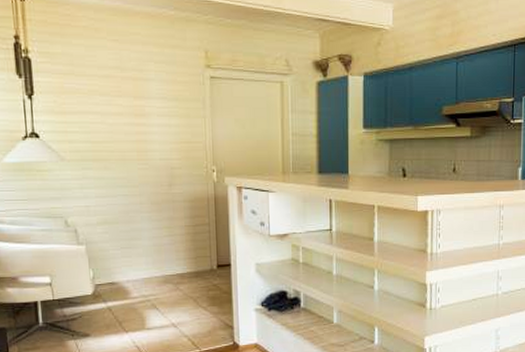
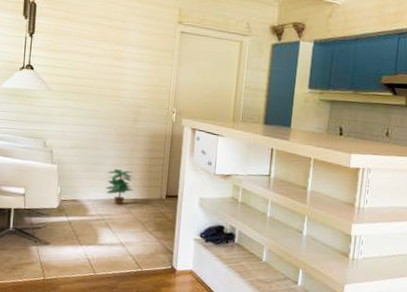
potted plant: none [145,241,178,282] -> present [106,168,133,205]

